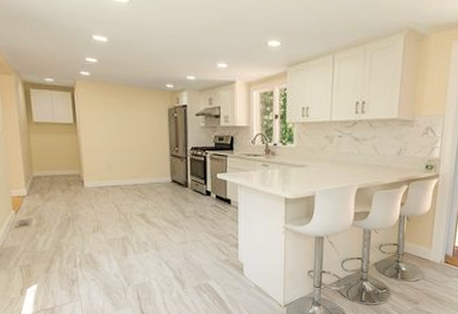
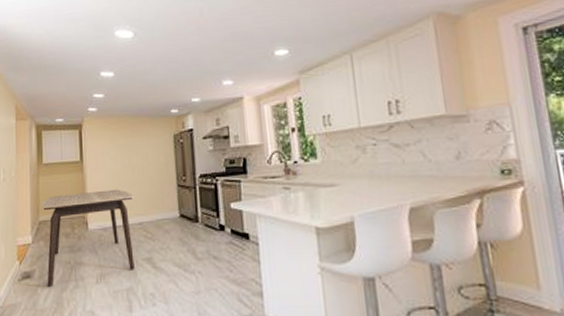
dining table: none [35,153,129,233] -> present [42,189,135,287]

